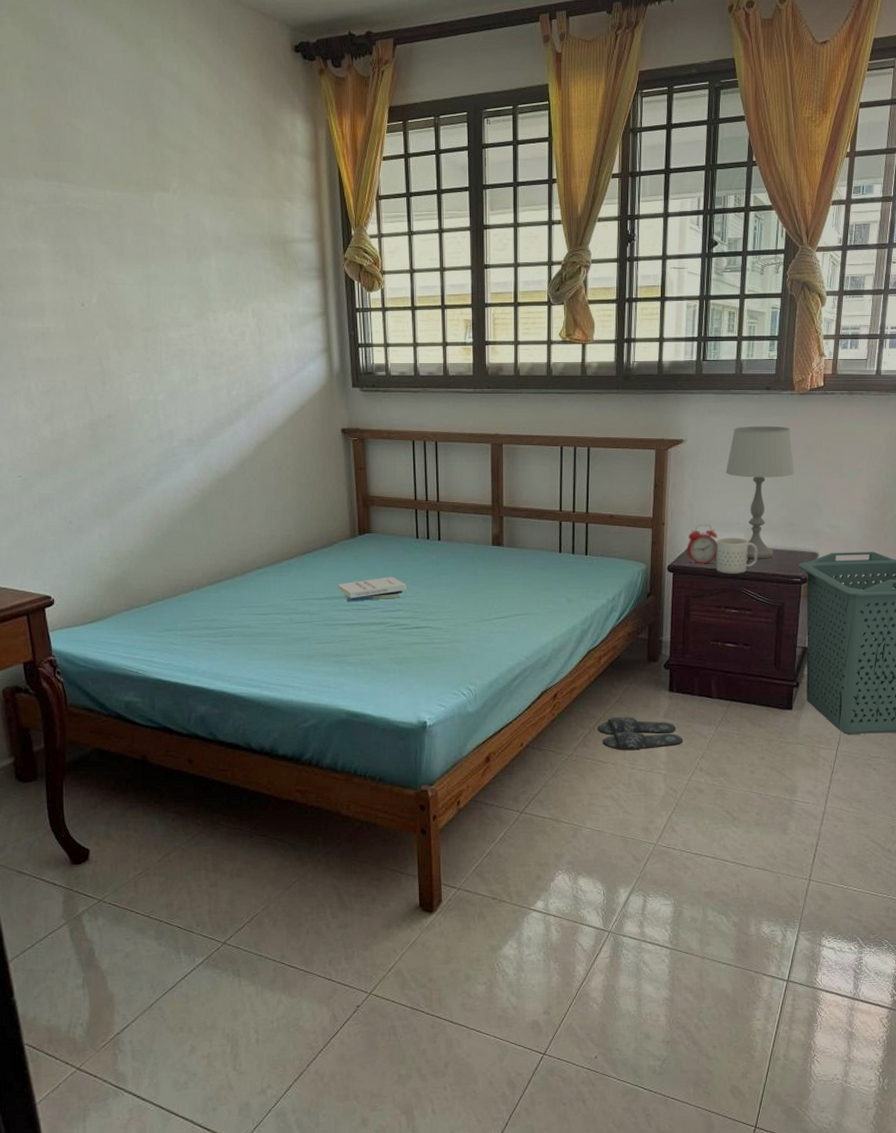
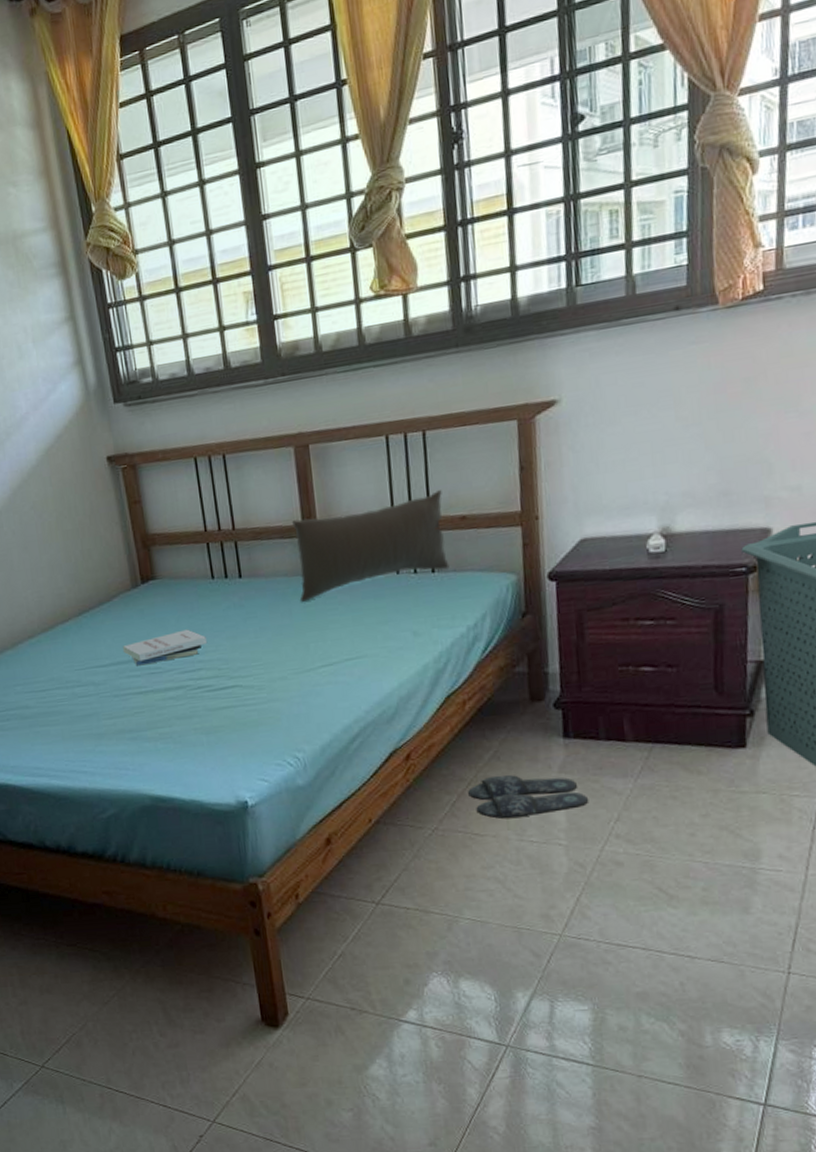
pillow: none [484,493,599,565] -> present [292,490,450,602]
alarm clock: present [686,524,717,564] -> none [572,509,619,567]
mug: present [715,537,758,574] -> none [615,521,679,574]
table lamp: present [725,426,794,559] -> none [621,357,726,550]

